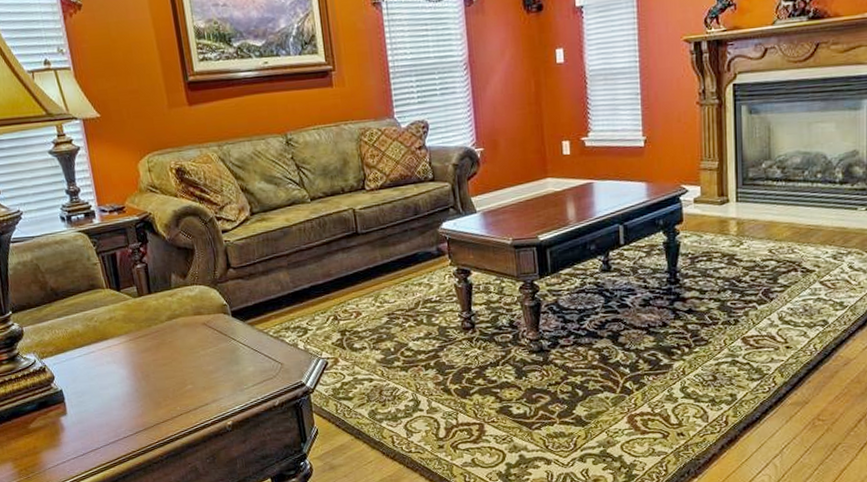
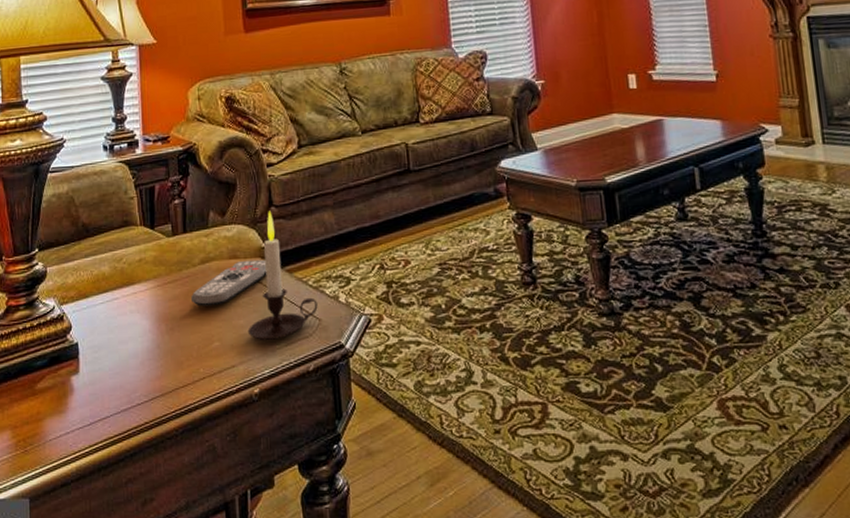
remote control: none [162,315,231,356] -> present [191,259,267,307]
candle: none [217,272,279,383] -> present [247,210,318,341]

